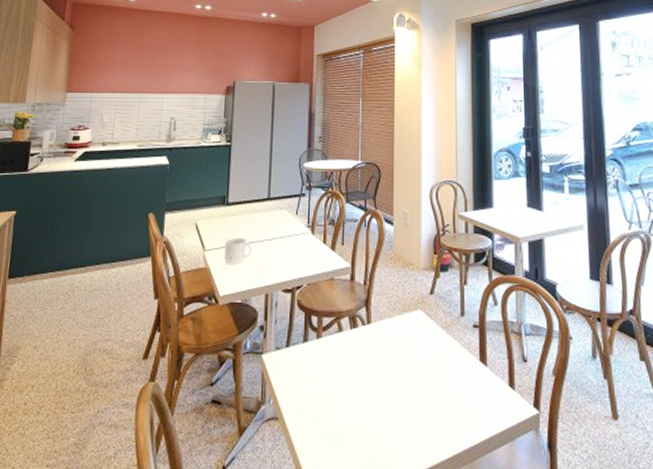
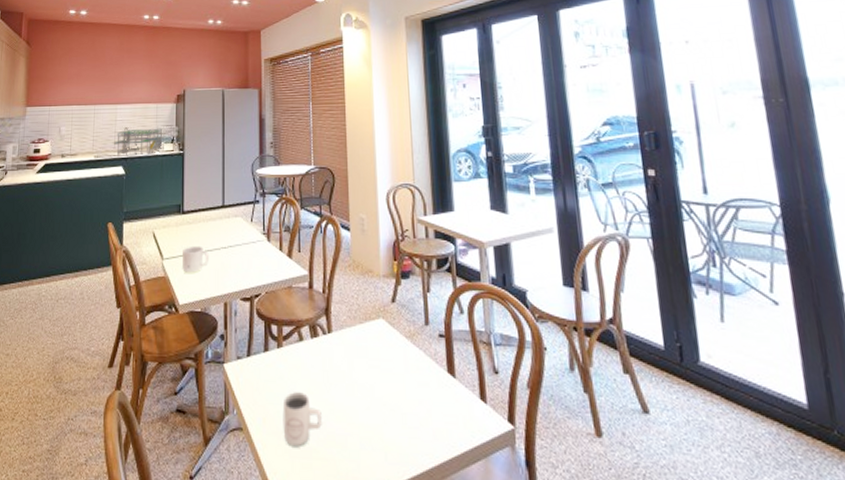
architectural model: none [158,119,209,145] -> present [113,128,162,155]
mug: none [318,381,357,435] -> present [282,392,322,447]

